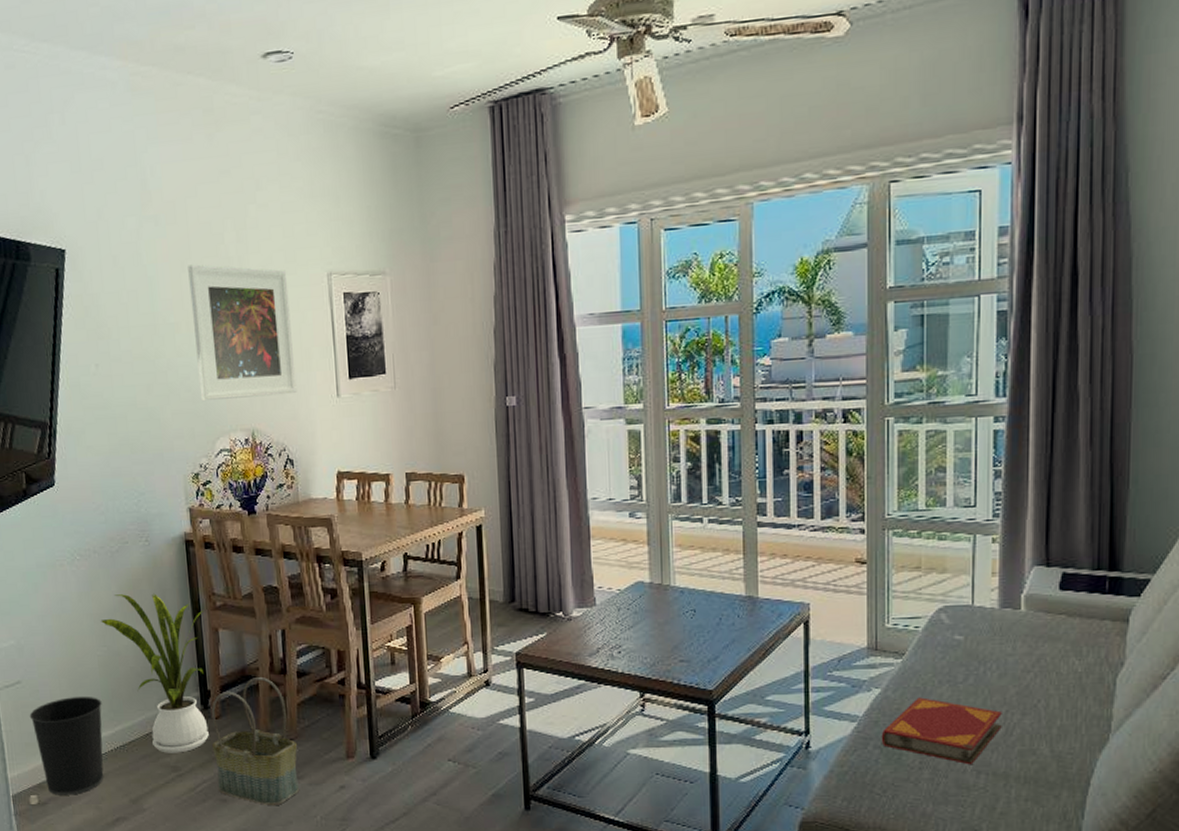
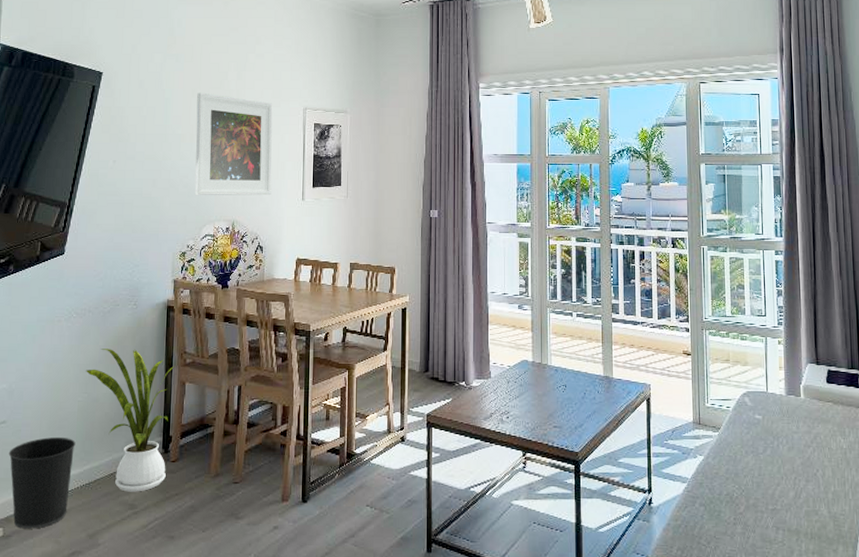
basket: present [211,677,300,805] -> none [166,426,240,543]
hardback book: present [881,697,1002,765] -> none [705,464,792,522]

